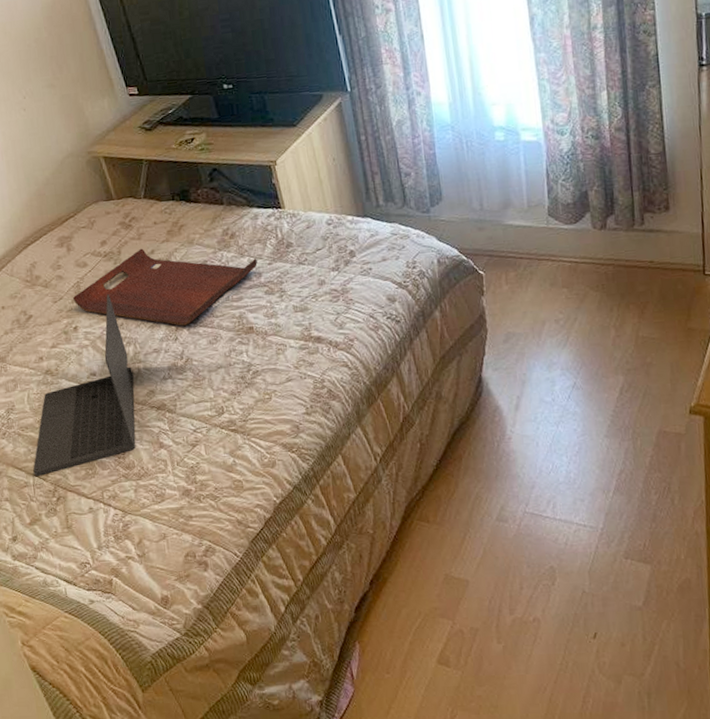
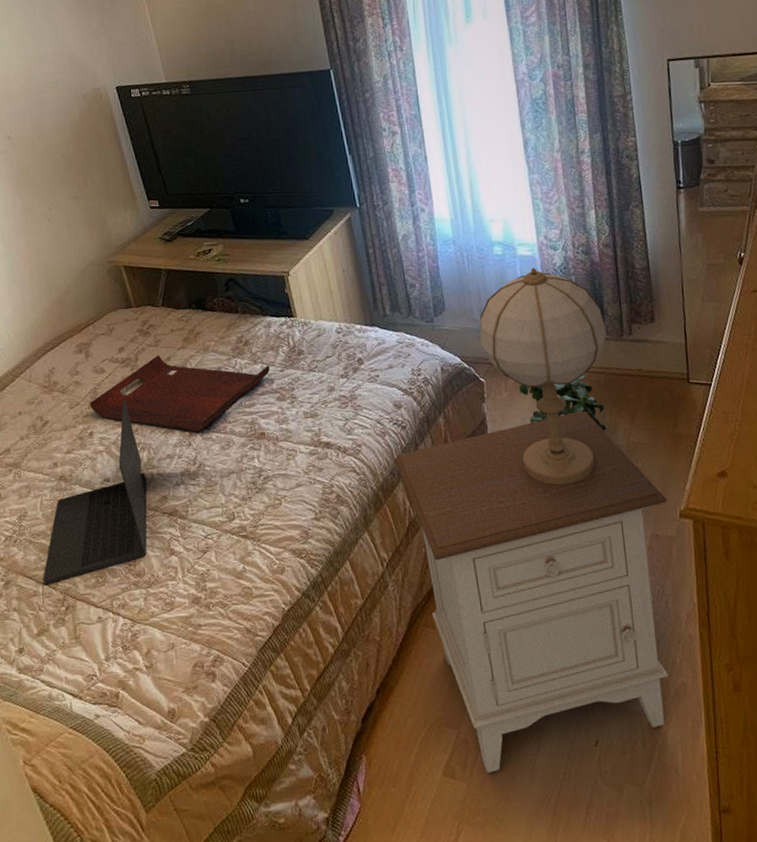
nightstand: none [388,304,677,662] -> present [394,410,669,773]
table lamp: none [479,153,617,381] -> present [479,267,607,485]
potted plant: none [521,267,614,327] -> present [519,375,606,432]

